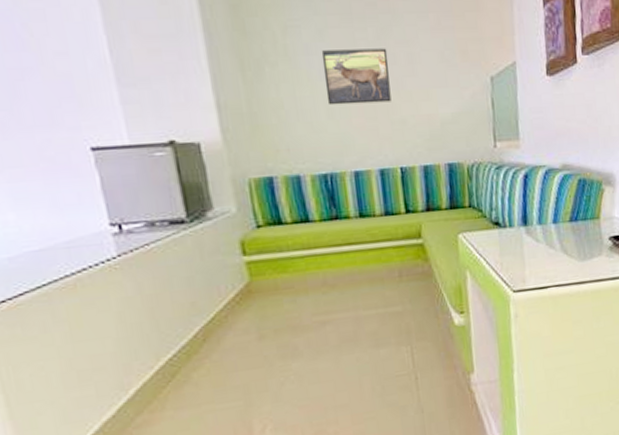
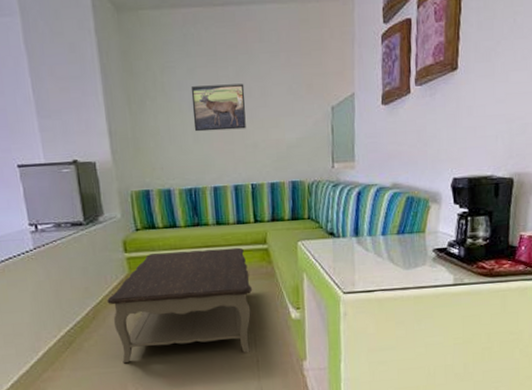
coffee table: none [221,243,407,396] -> present [107,247,253,364]

